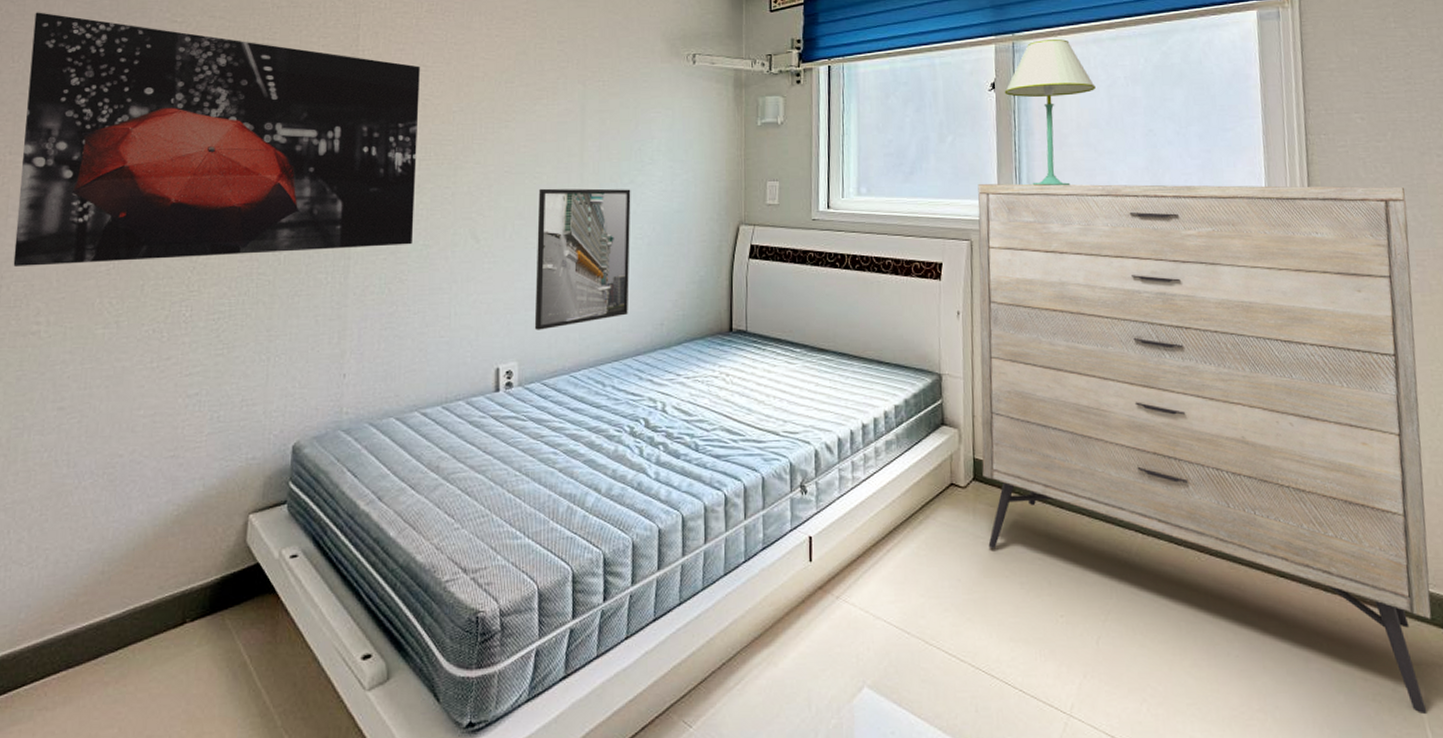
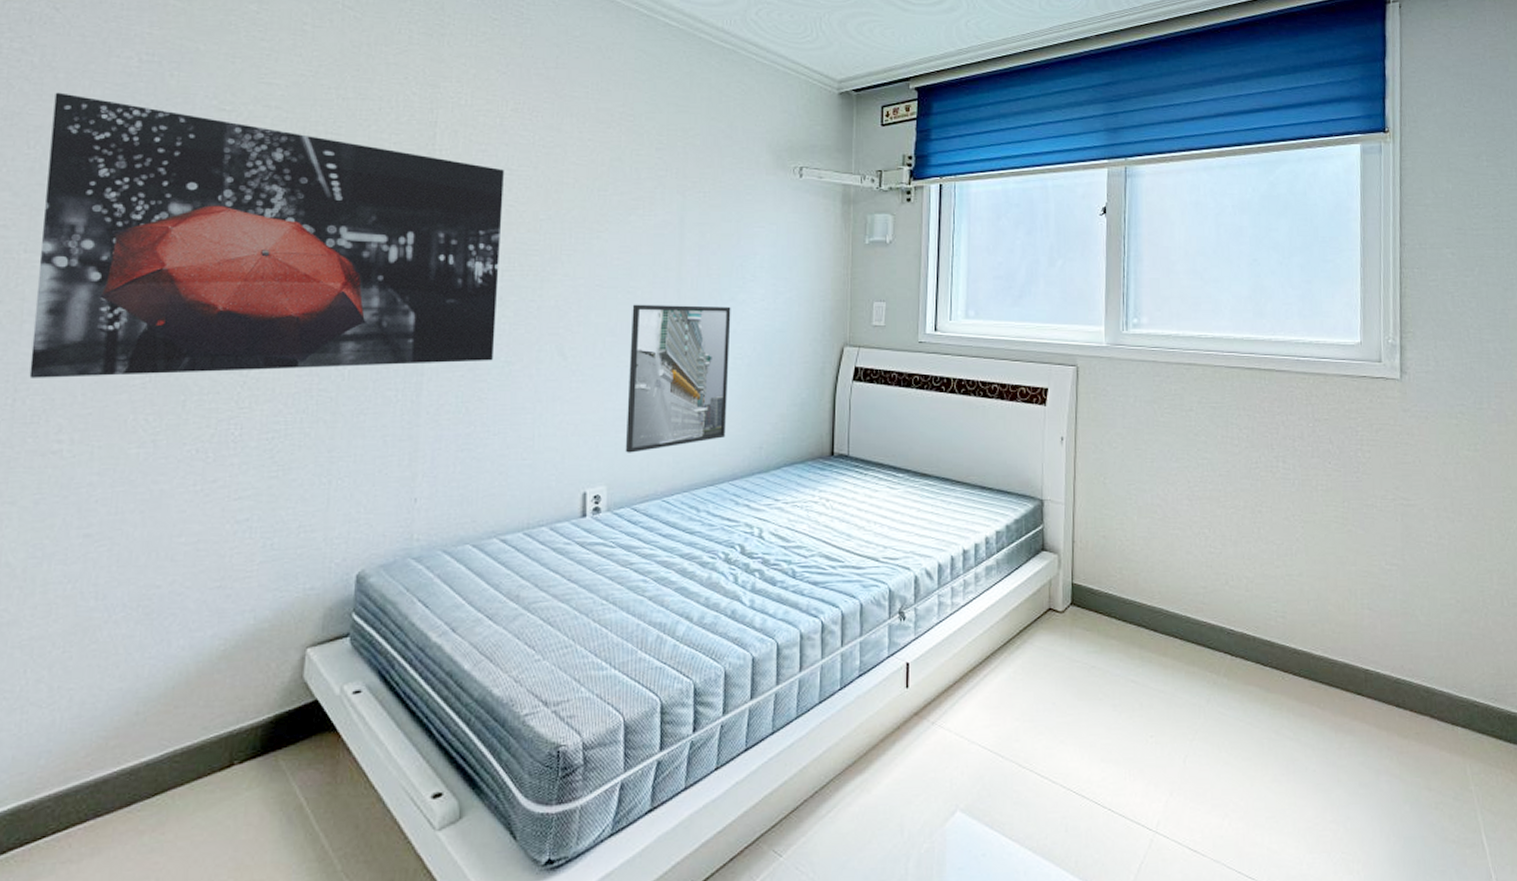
dresser: present [978,183,1432,715] -> none [1080,308,1492,821]
table lamp: present [1004,39,1096,186] -> none [1115,166,1204,313]

